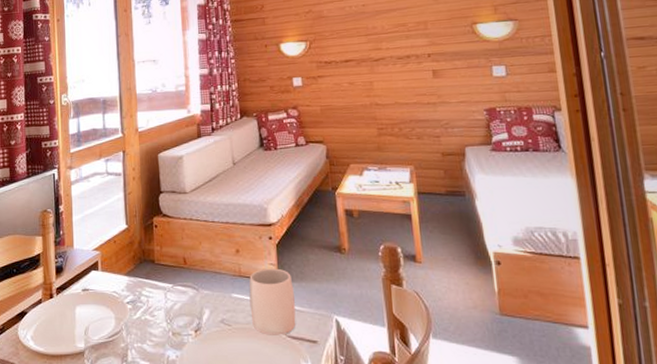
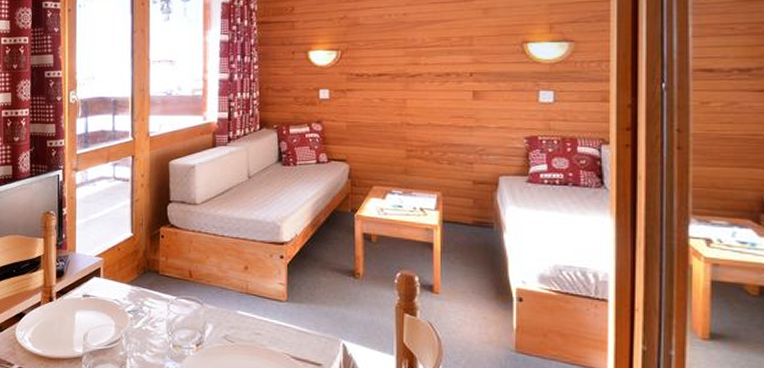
mug: present [249,268,296,335] -> none [255,287,302,356]

